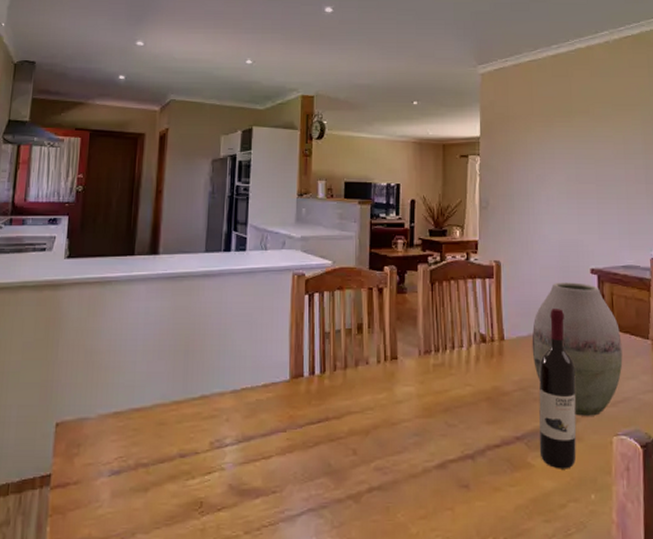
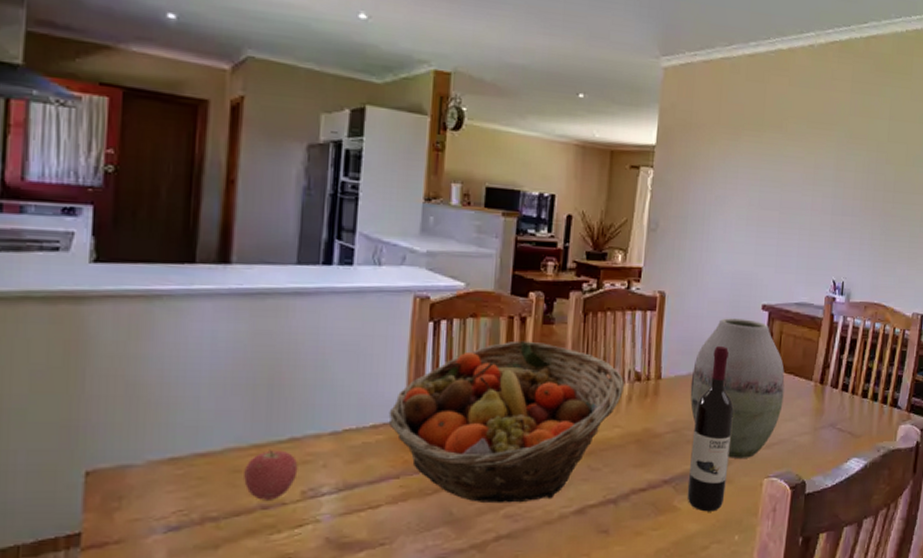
apple: none [167,405,207,449] -> present [244,449,298,500]
fruit basket: none [276,308,471,457] -> present [388,340,624,504]

